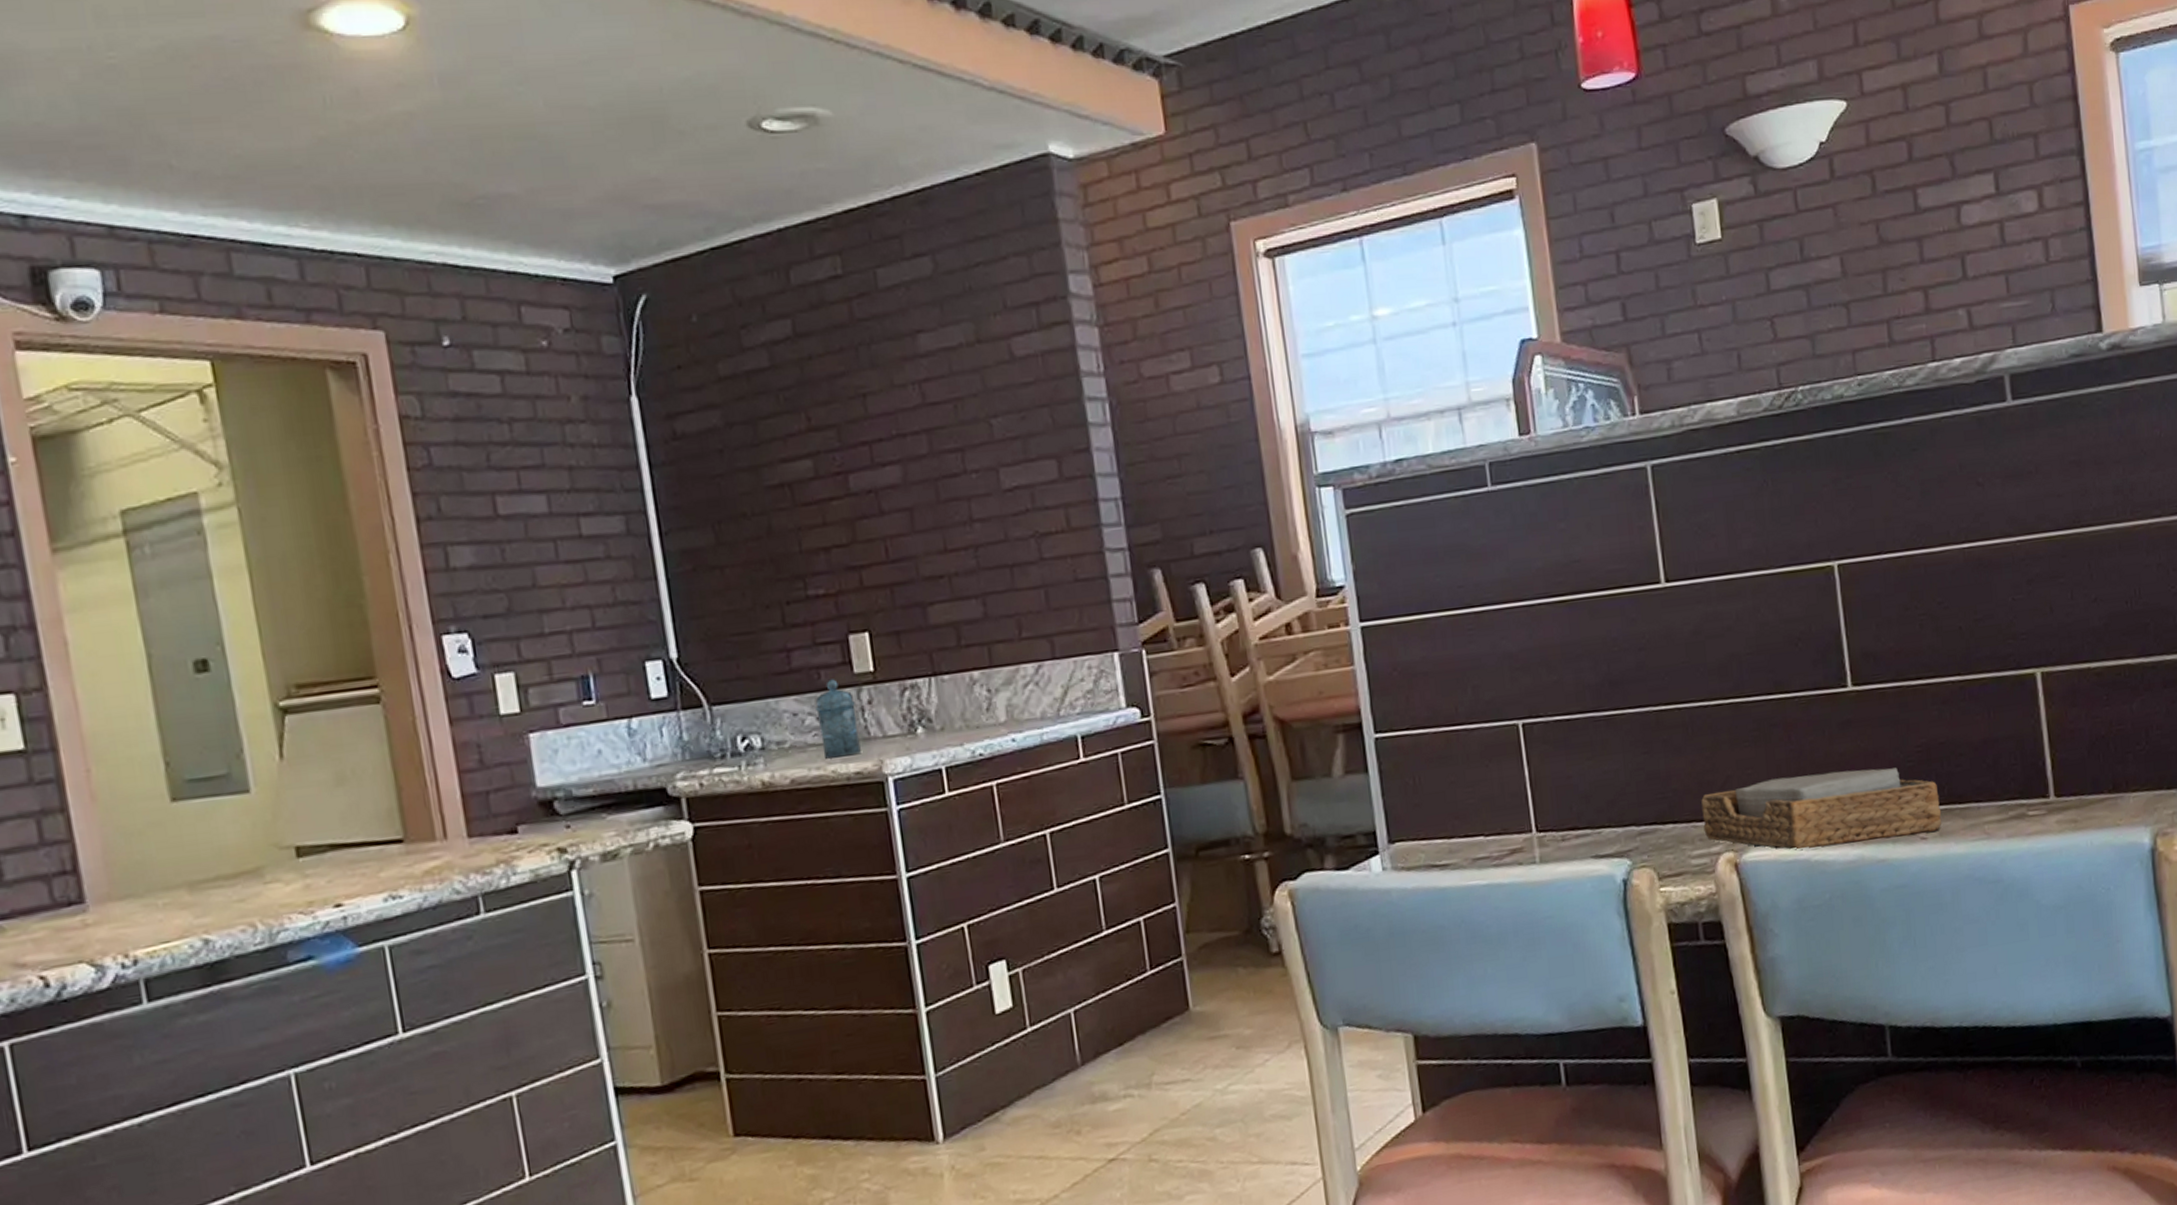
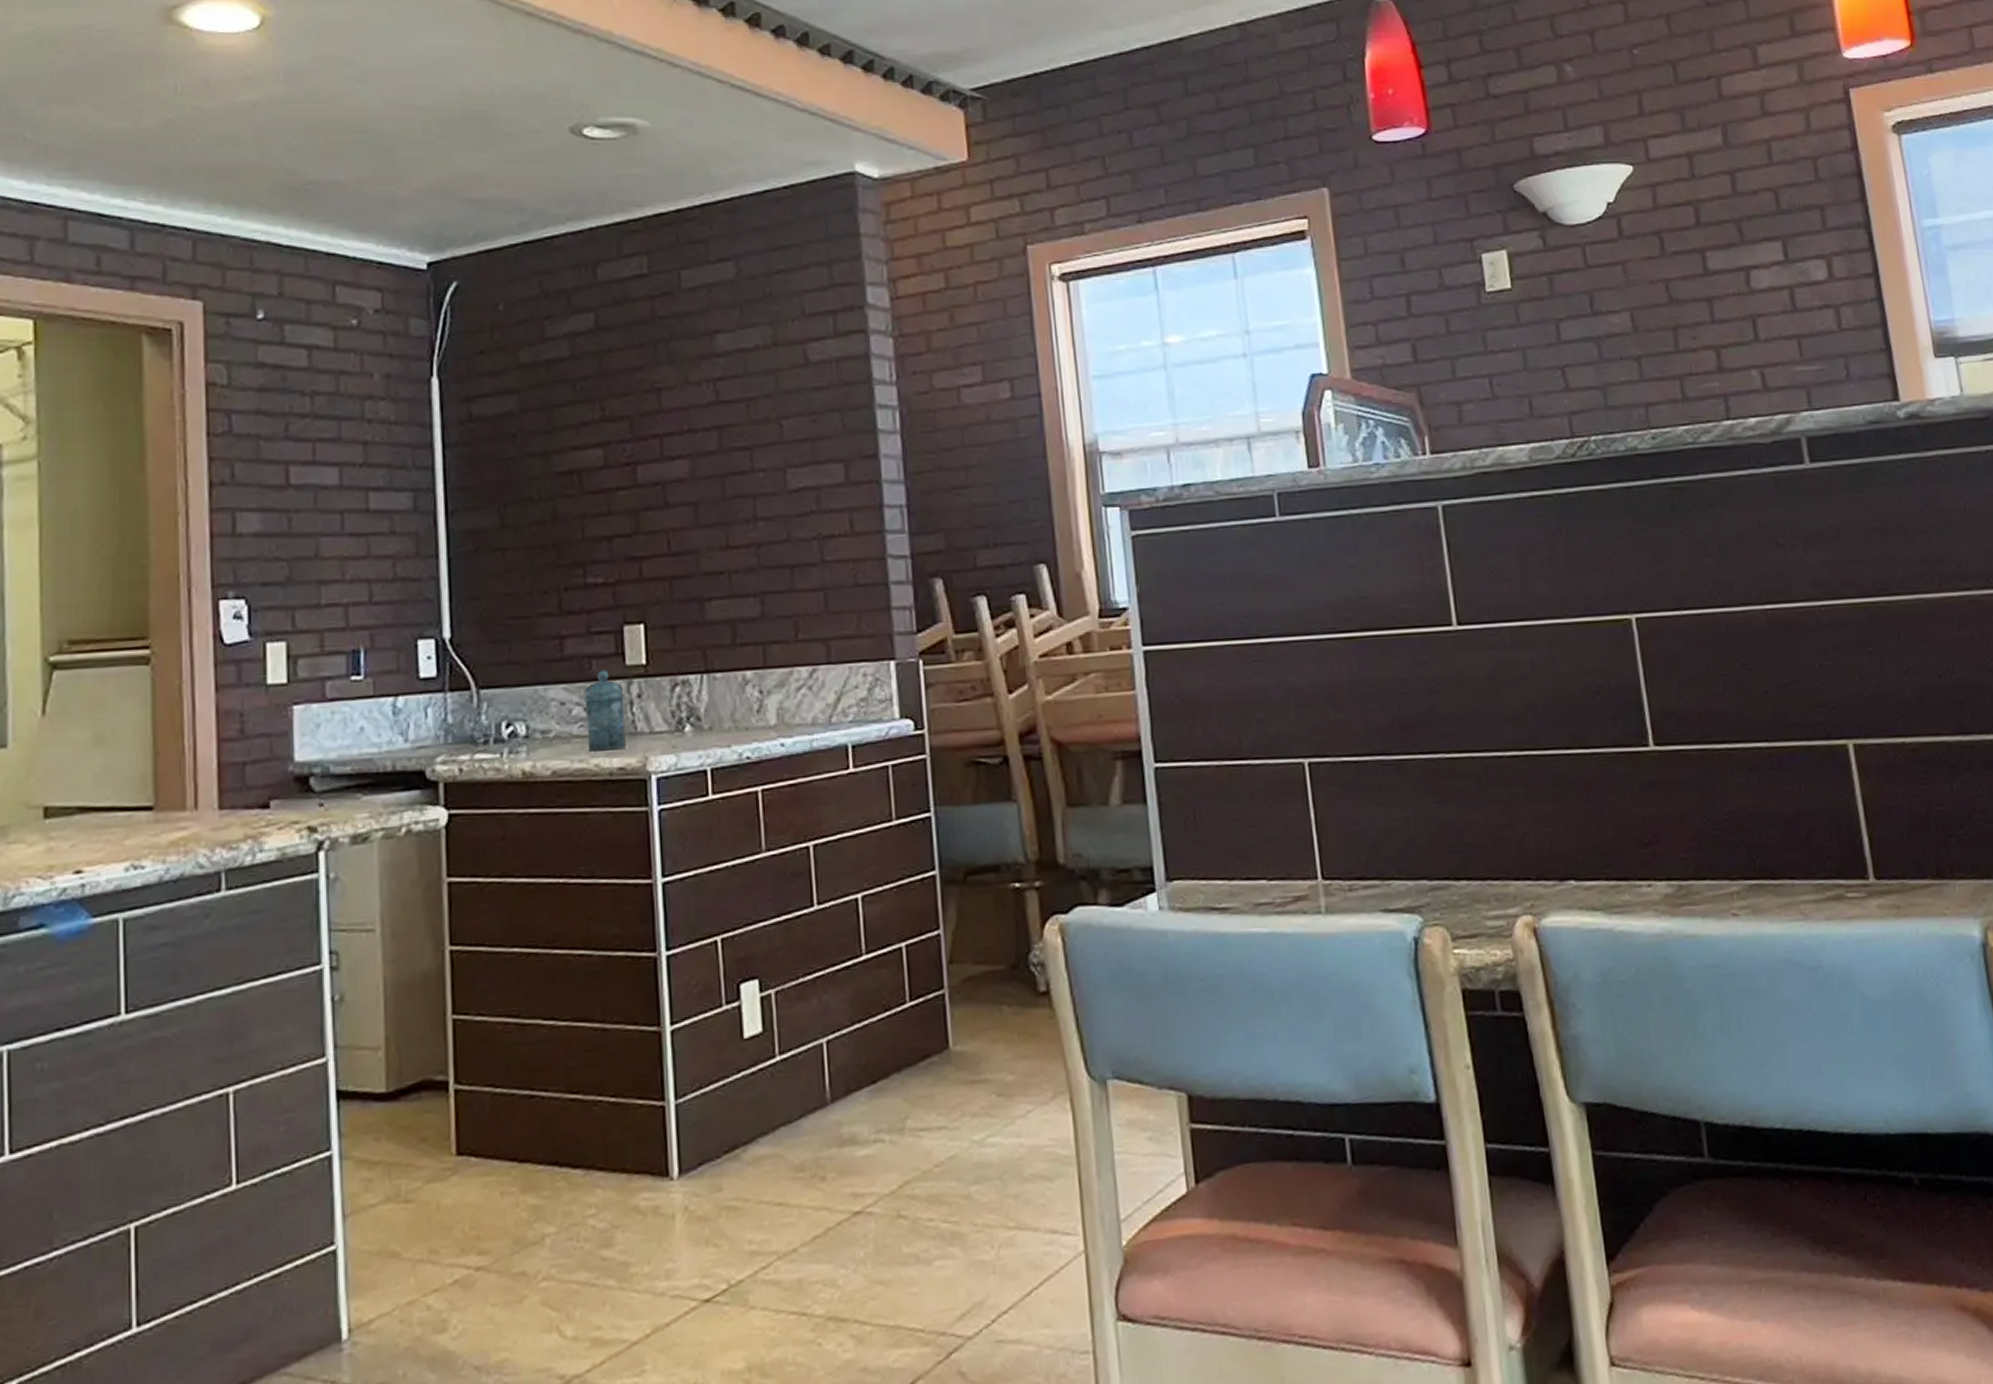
napkin holder: present [1701,767,1942,851] -> none [1496,835,1755,920]

